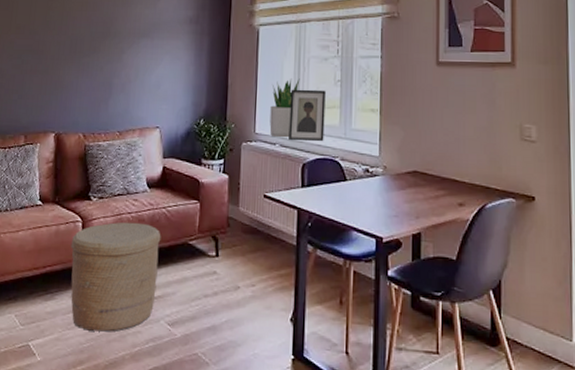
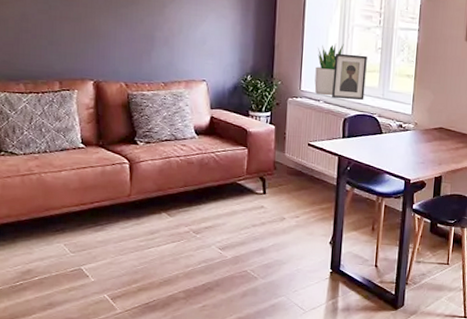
woven basket: present [70,222,161,332] -> none [118,164,211,256]

